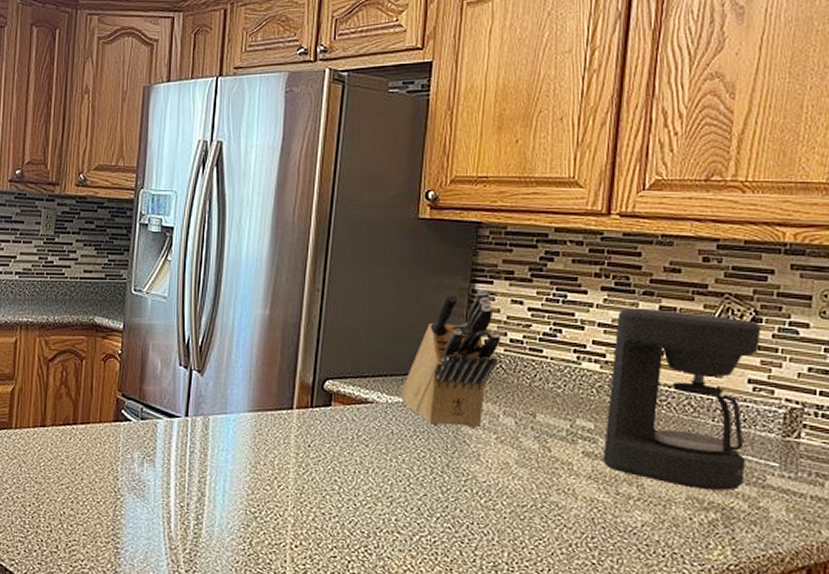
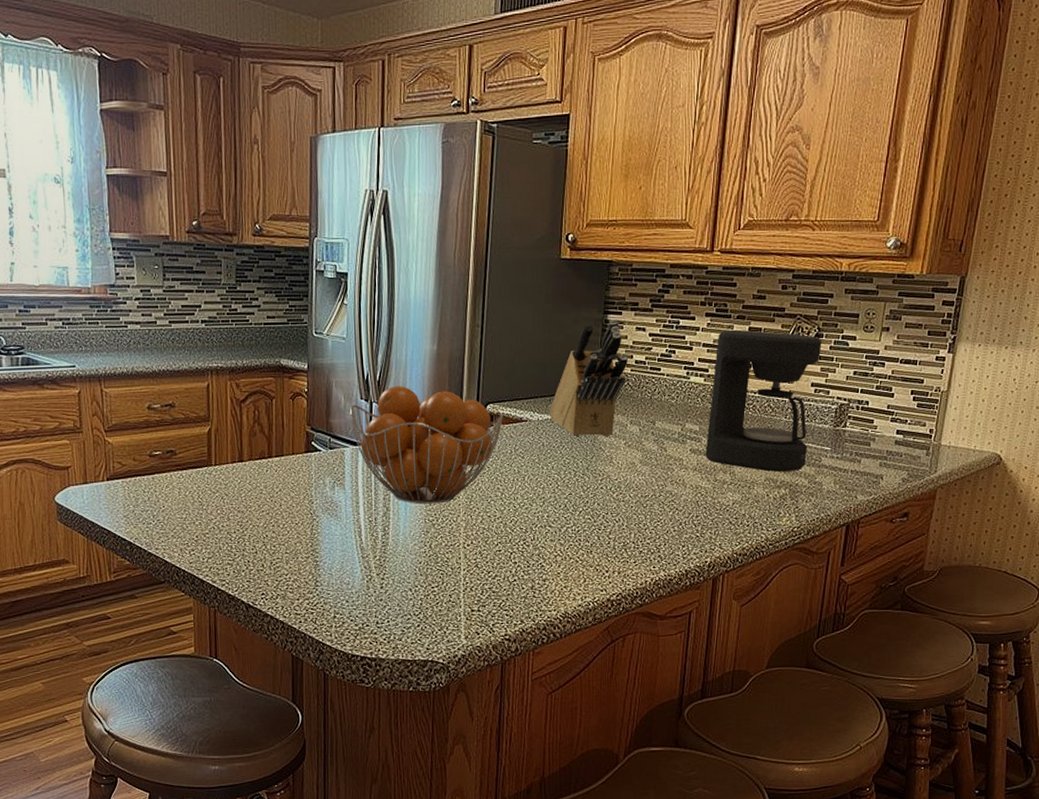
fruit basket: none [166,353,346,493] -> present [349,386,504,504]

